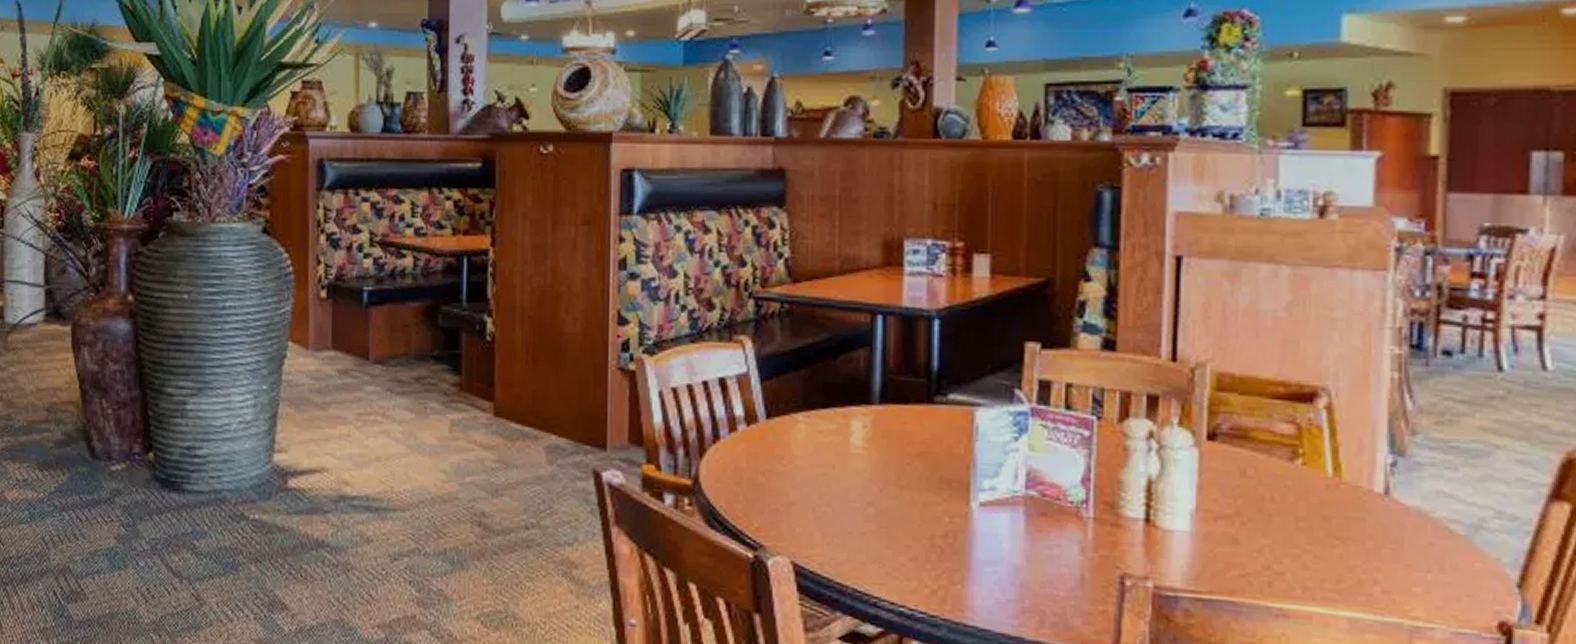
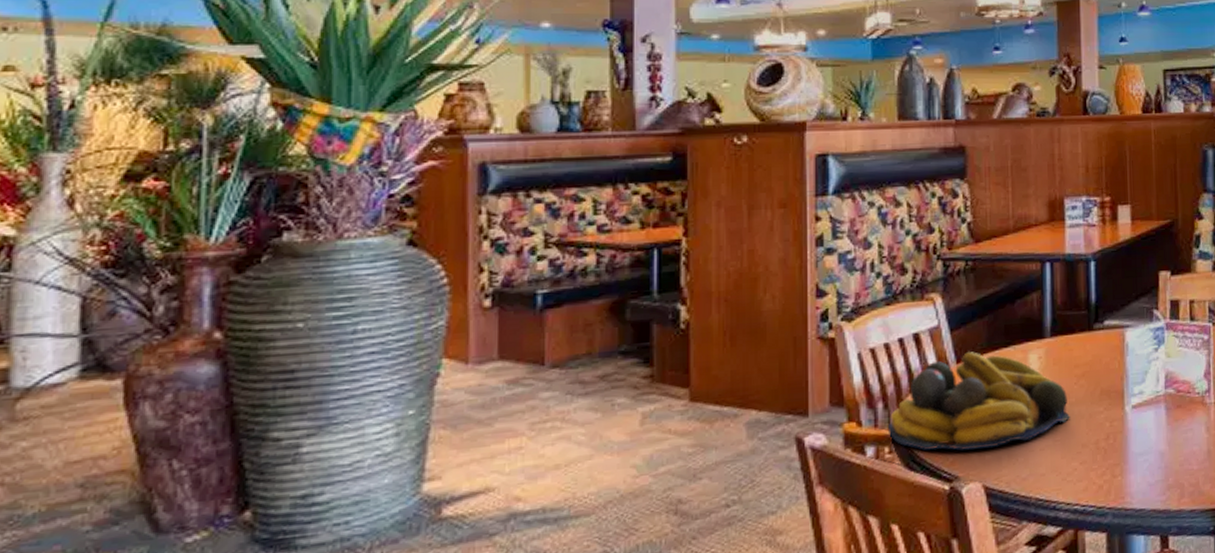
fruit bowl: none [688,407,899,520] -> present [887,352,1070,451]

